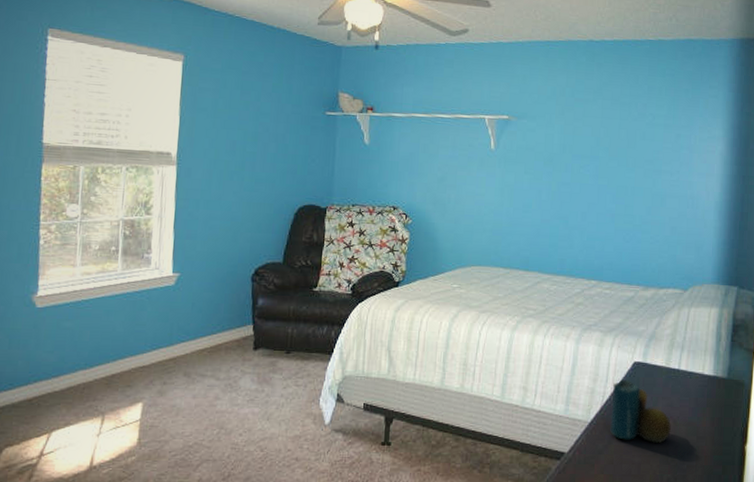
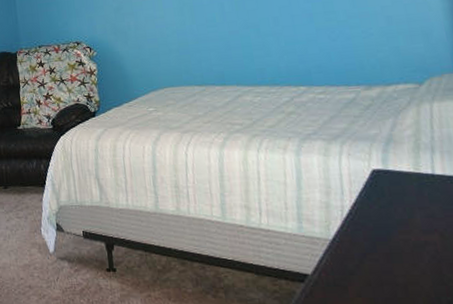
candle: present [610,379,672,444] -> none [351,190,441,262]

